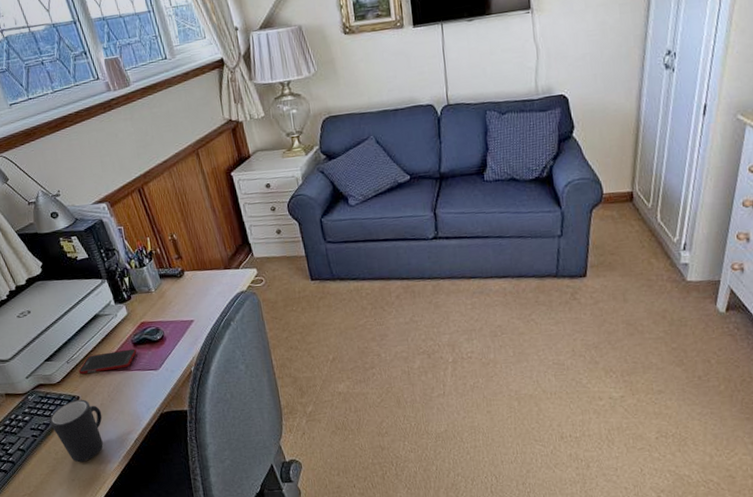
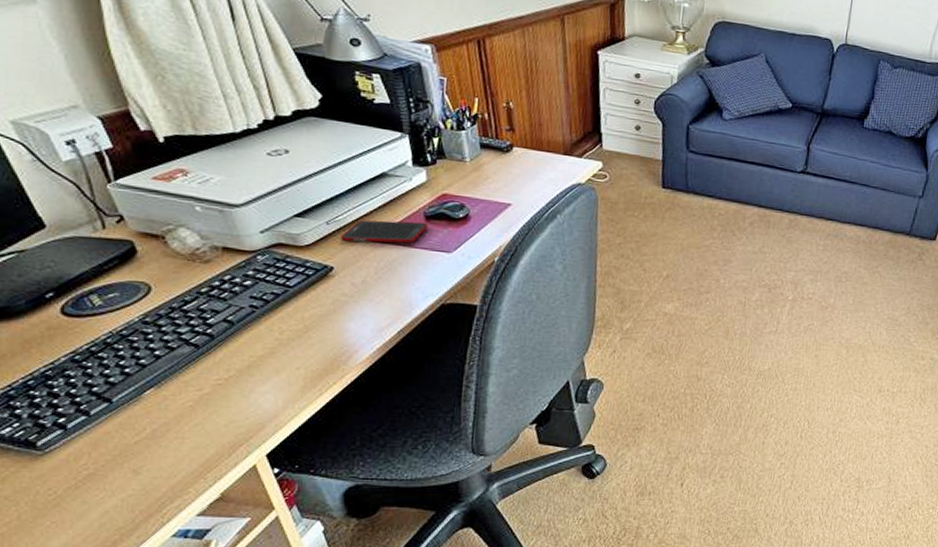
mug: present [49,399,103,463] -> none [281,270,361,349]

